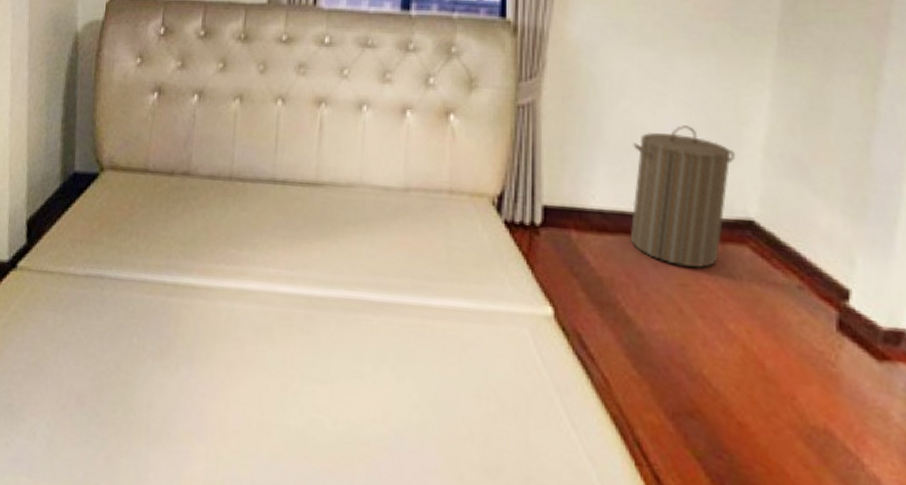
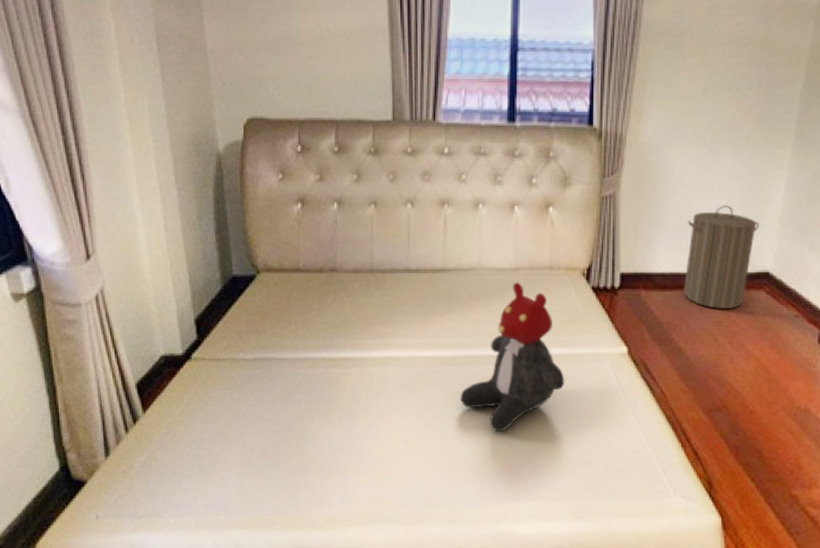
teddy bear: none [328,206,467,410] -> present [460,282,565,433]

